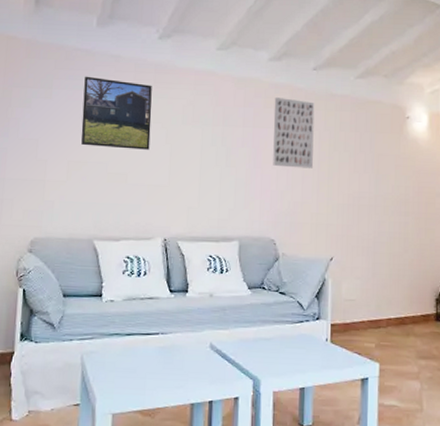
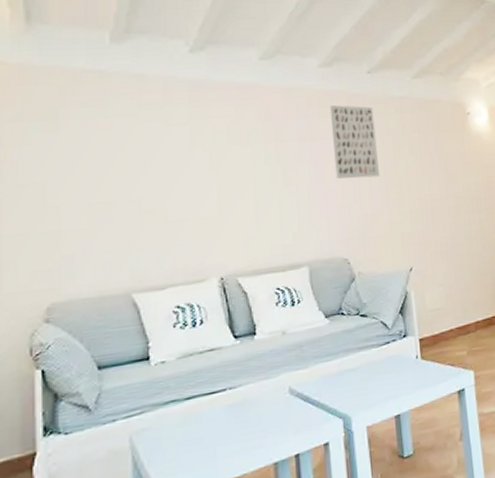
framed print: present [81,76,152,150] -> none [101,101,192,183]

